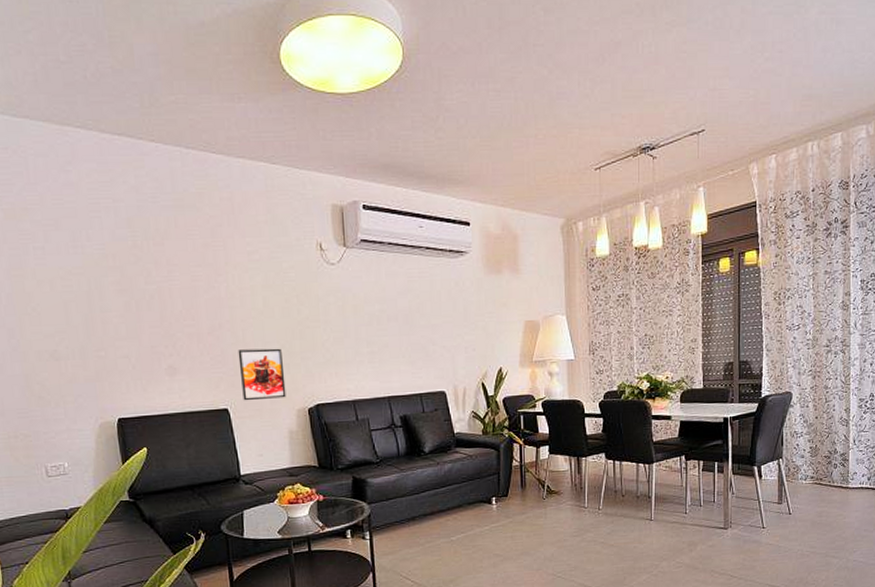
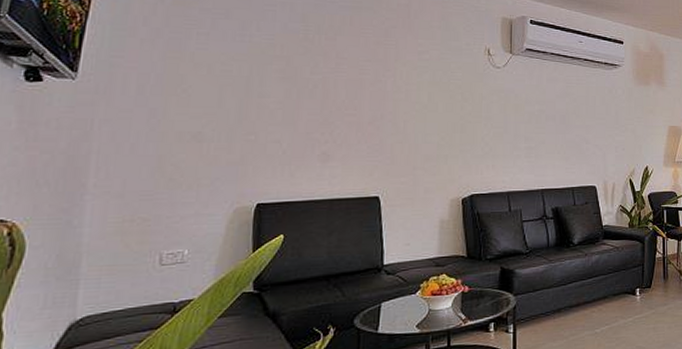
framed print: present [238,348,286,401] -> none [396,140,442,190]

